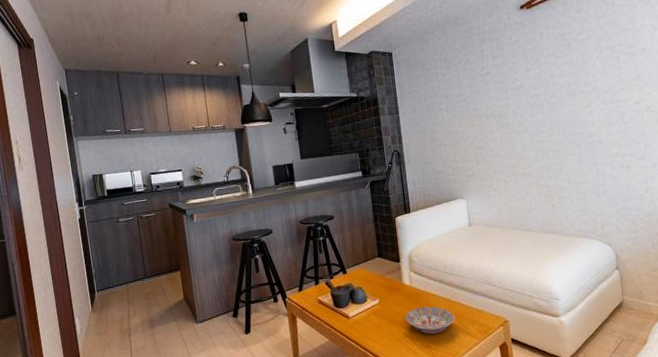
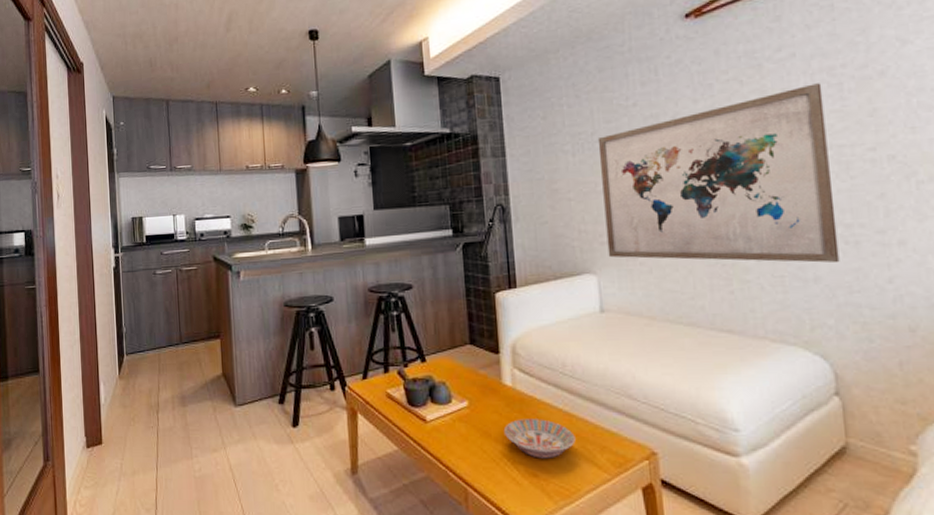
wall art: none [463,57,618,186] -> present [597,83,840,263]

